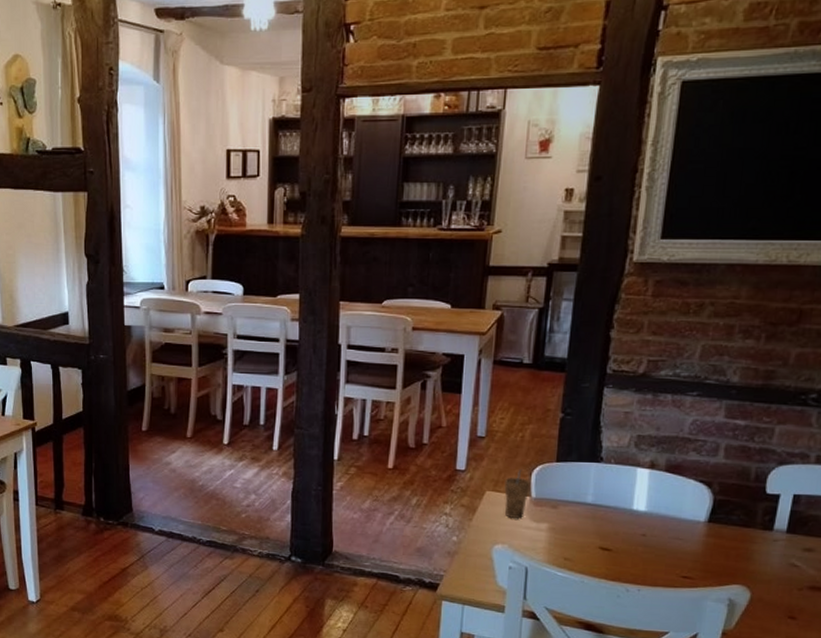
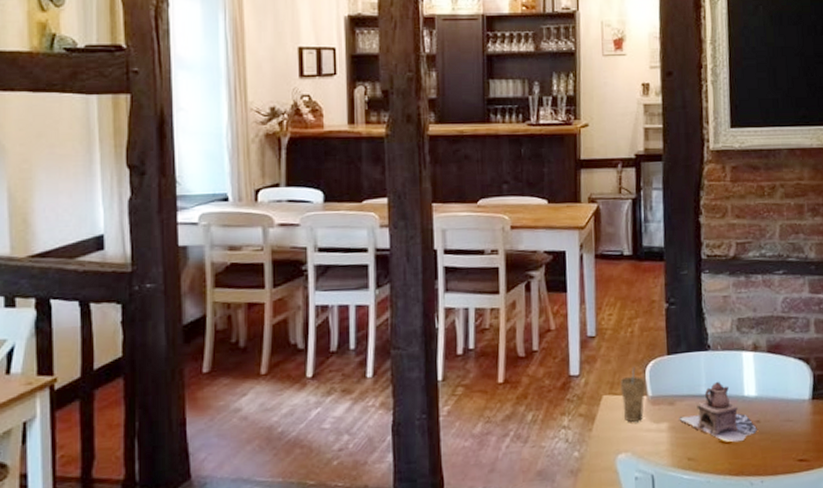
teapot: none [560,492,642,550] -> present [679,381,757,442]

